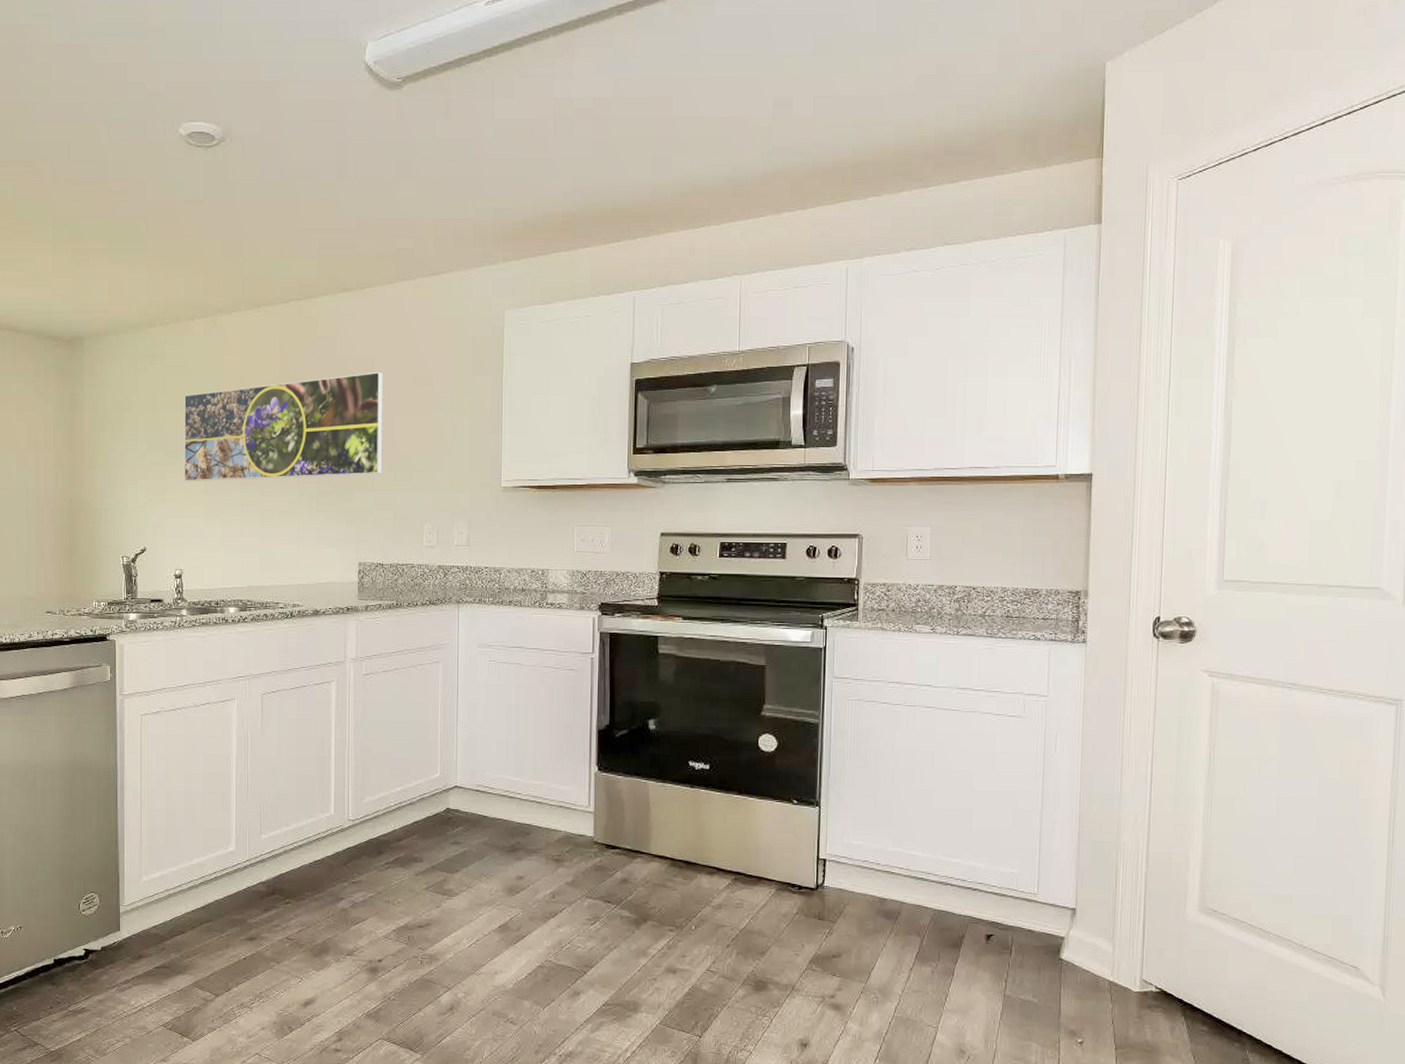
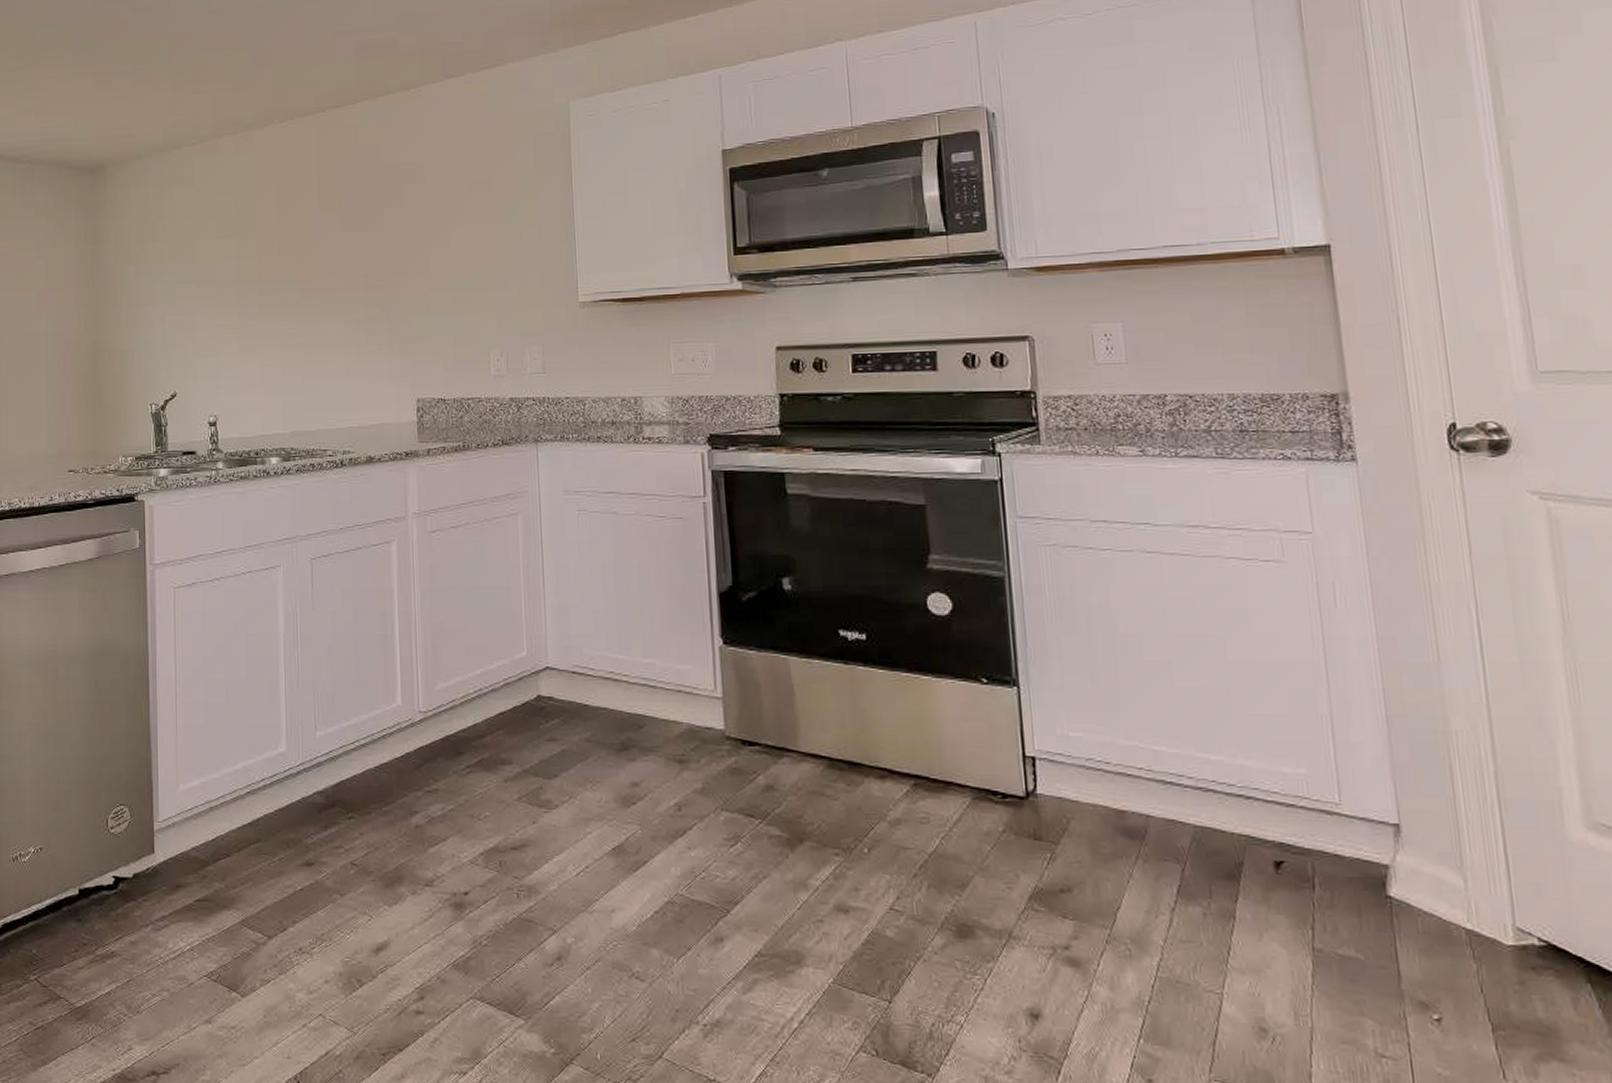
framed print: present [184,371,383,481] -> none [215,179,439,315]

